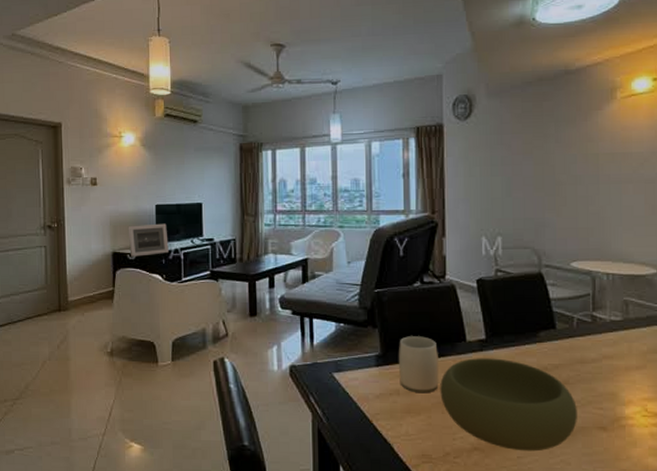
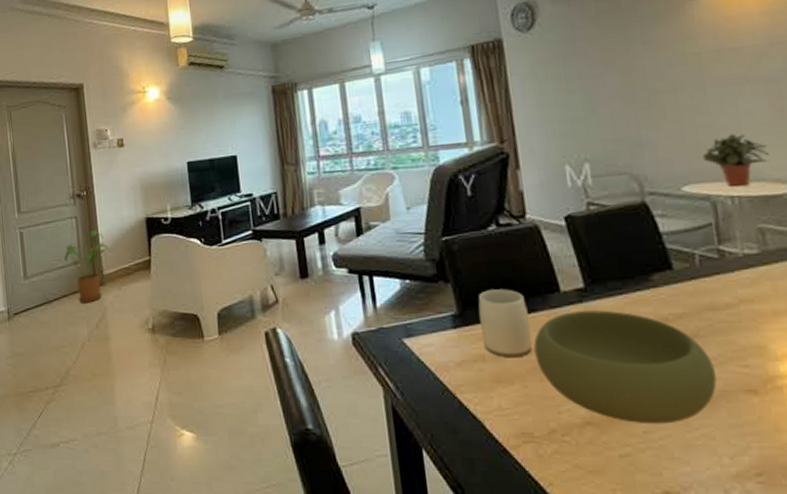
house plant: none [31,260,75,326] -> present [64,230,109,304]
picture frame: present [128,223,169,257] -> none [159,181,205,221]
potted plant: none [589,223,639,266] -> present [702,133,769,187]

